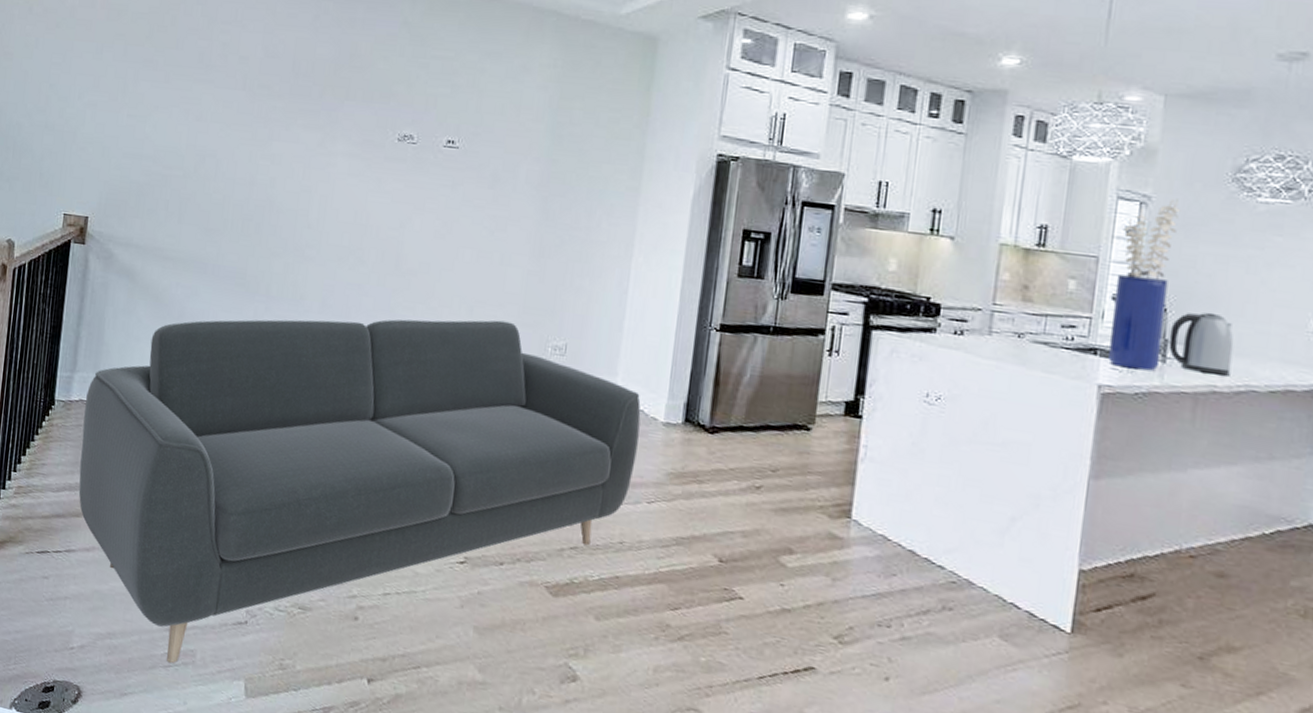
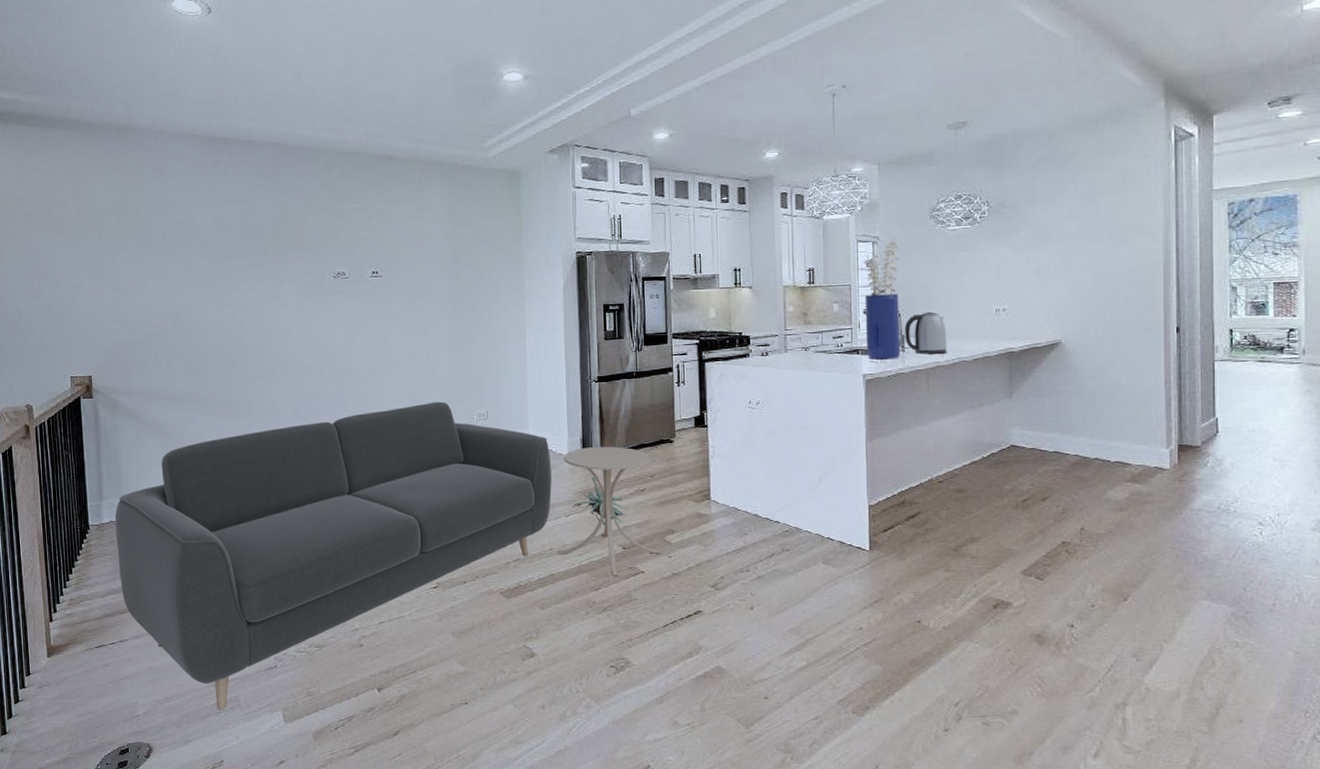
side table: none [630,415,776,596] -> present [558,446,662,576]
plant: none [658,457,735,527] -> present [572,477,629,526]

